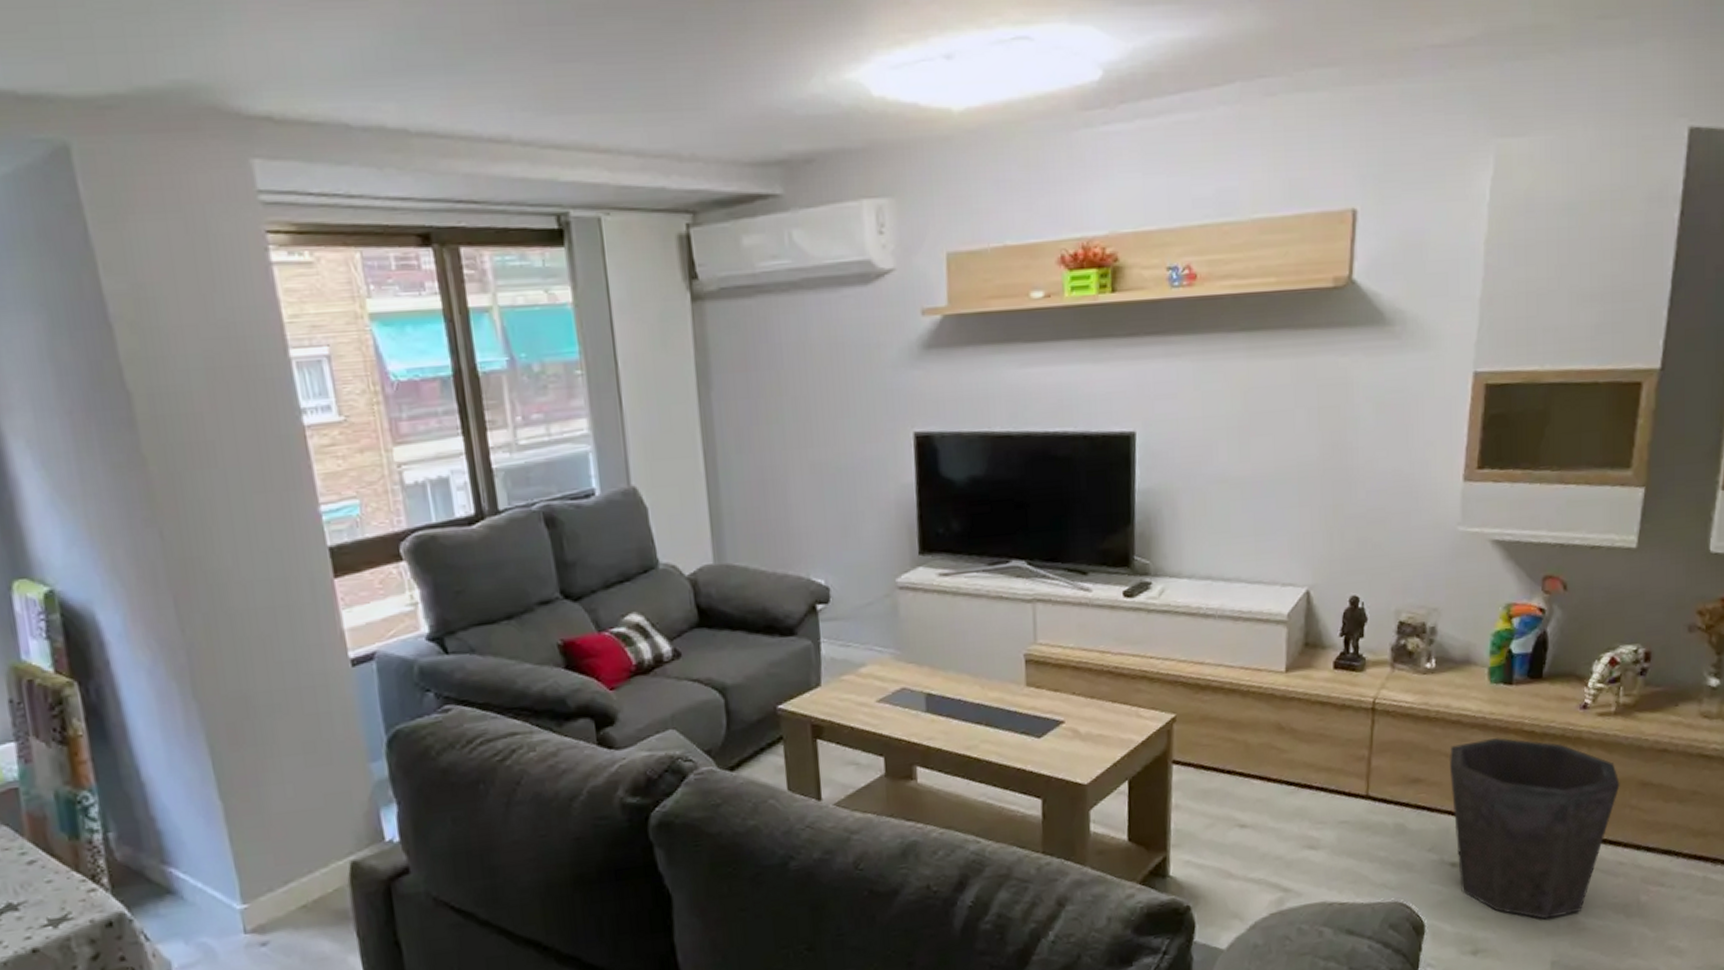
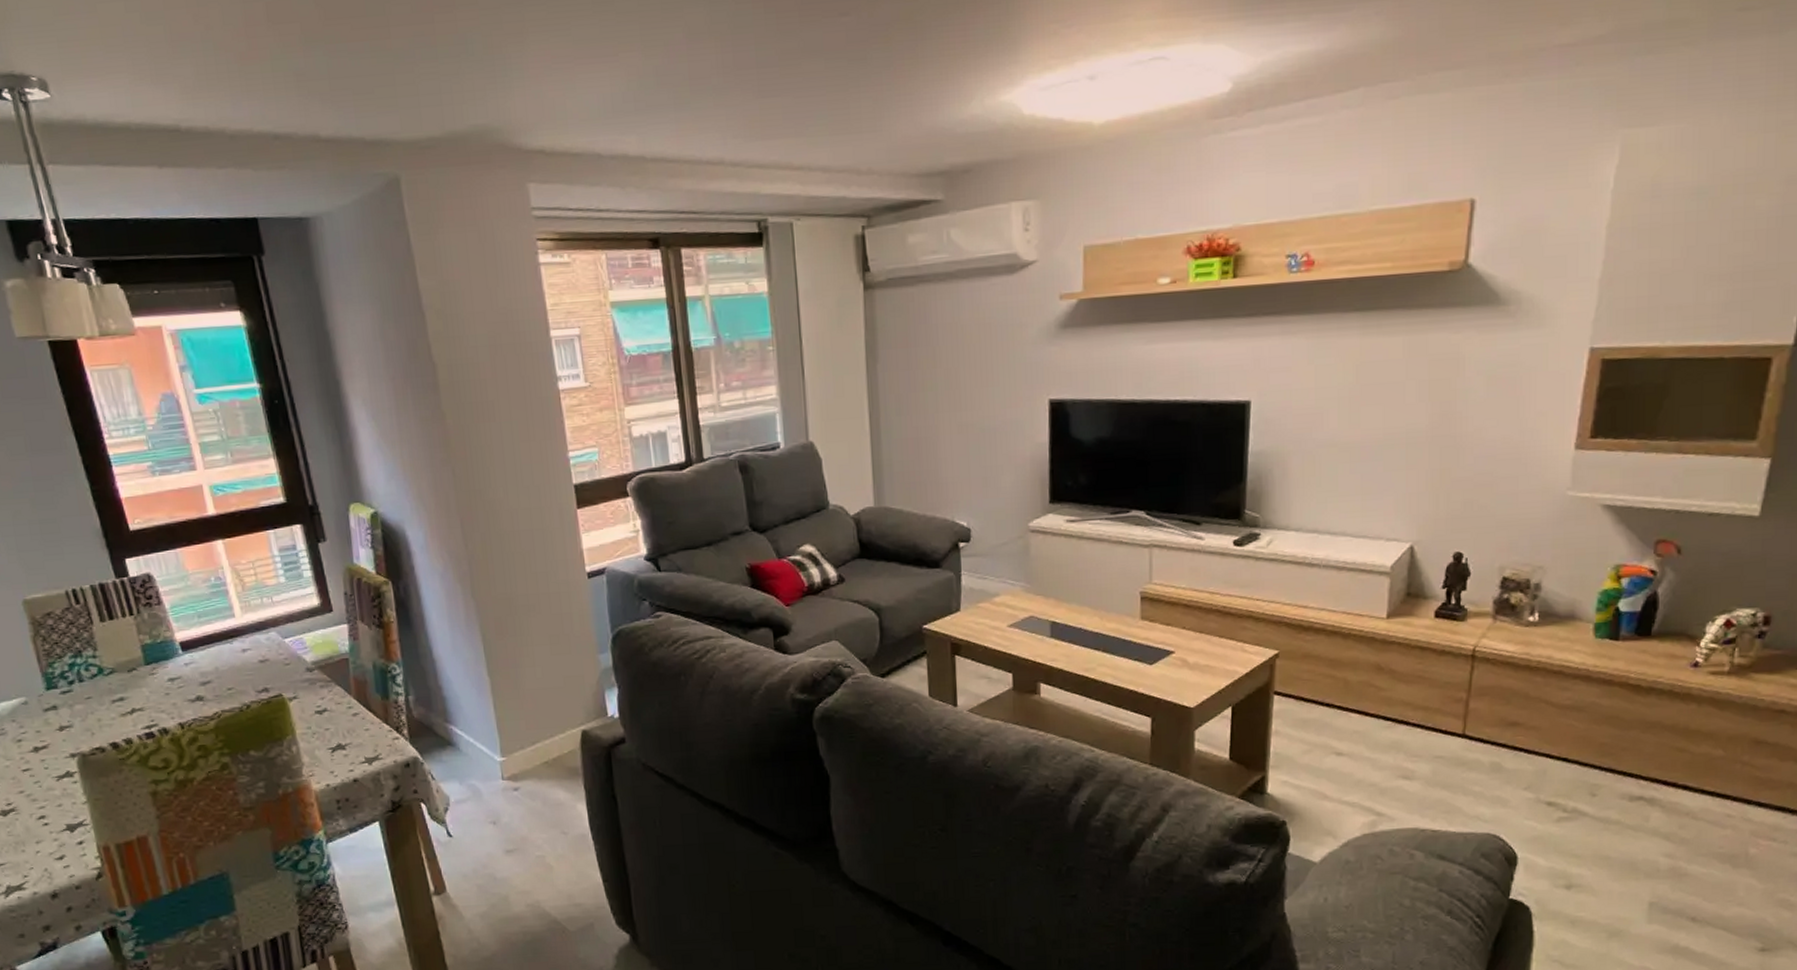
waste bin: present [1450,738,1620,920] -> none [1550,689,1731,862]

